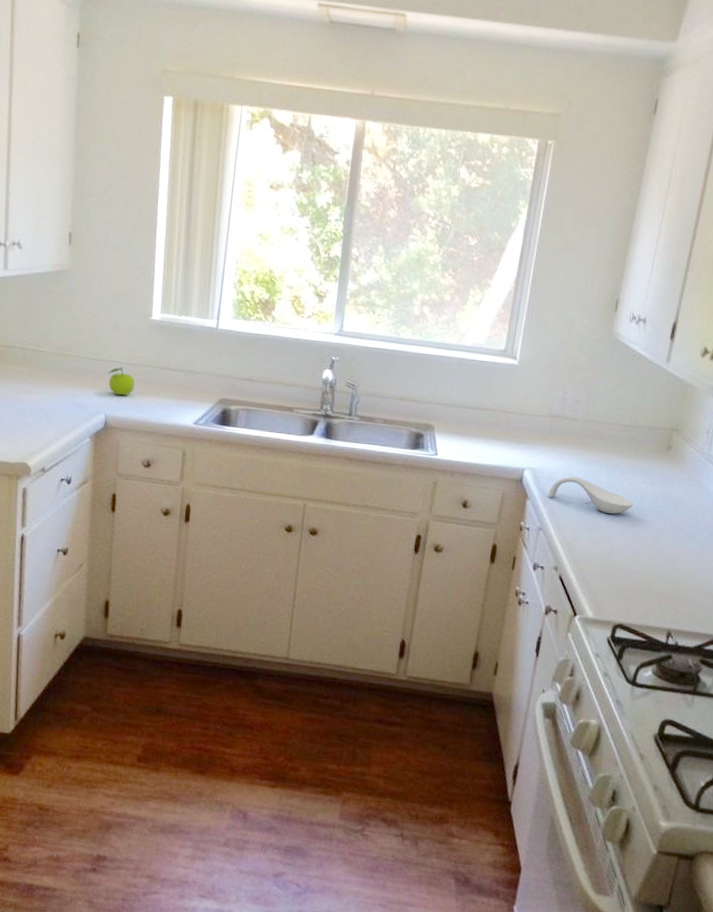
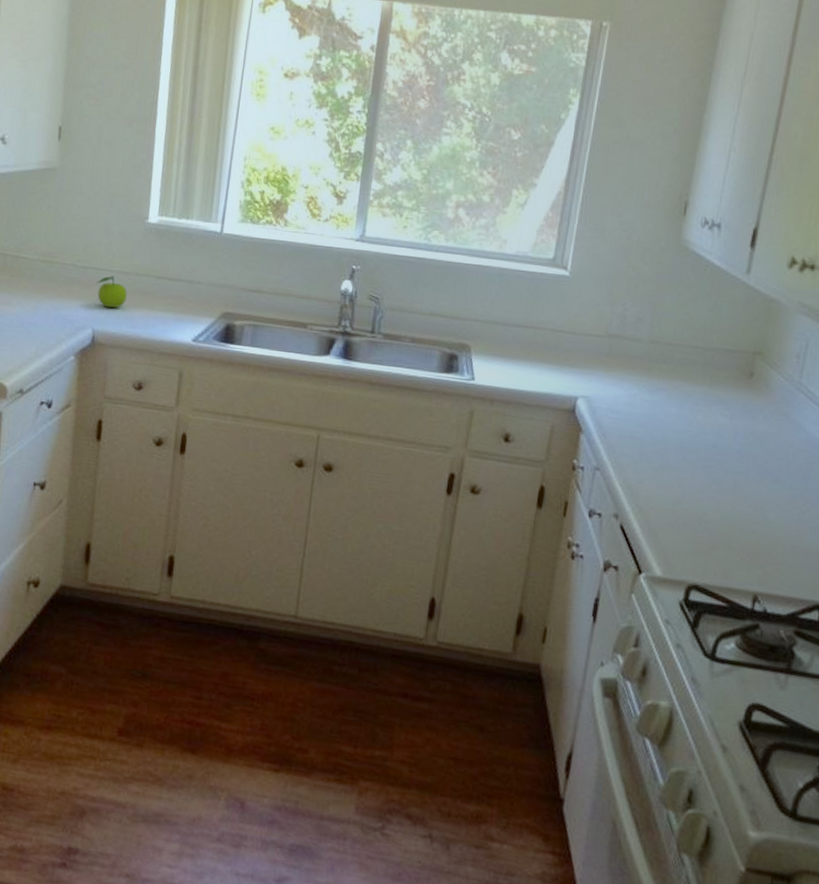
spoon rest: present [548,476,634,514] -> none [606,407,710,452]

